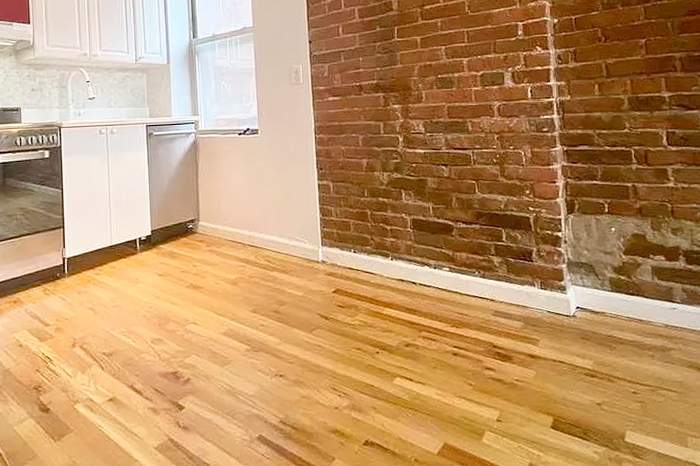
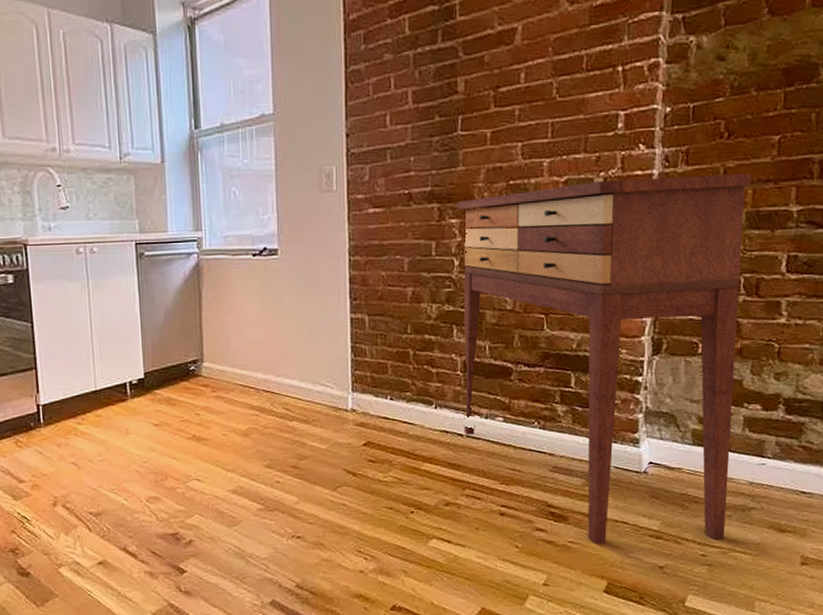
console table: none [397,68,651,382] -> present [456,174,752,544]

